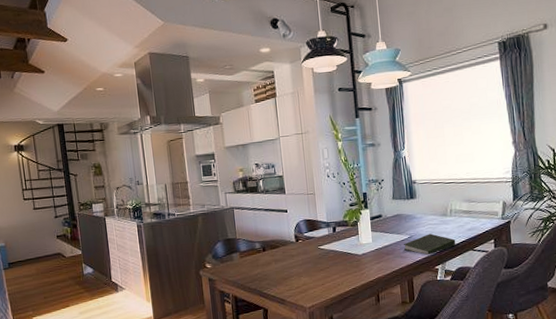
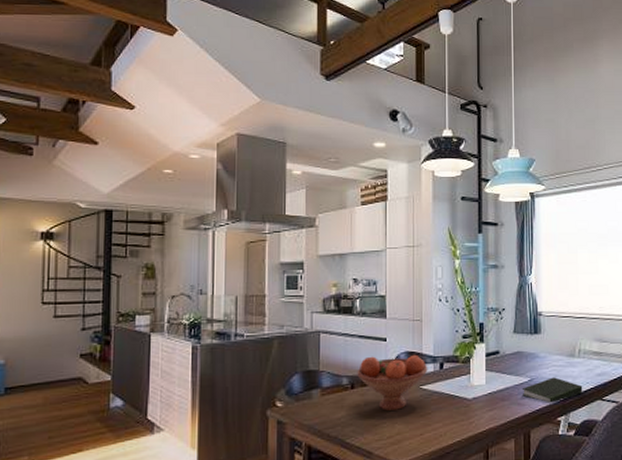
fruit bowl: none [266,221,324,267] -> present [357,354,428,411]

